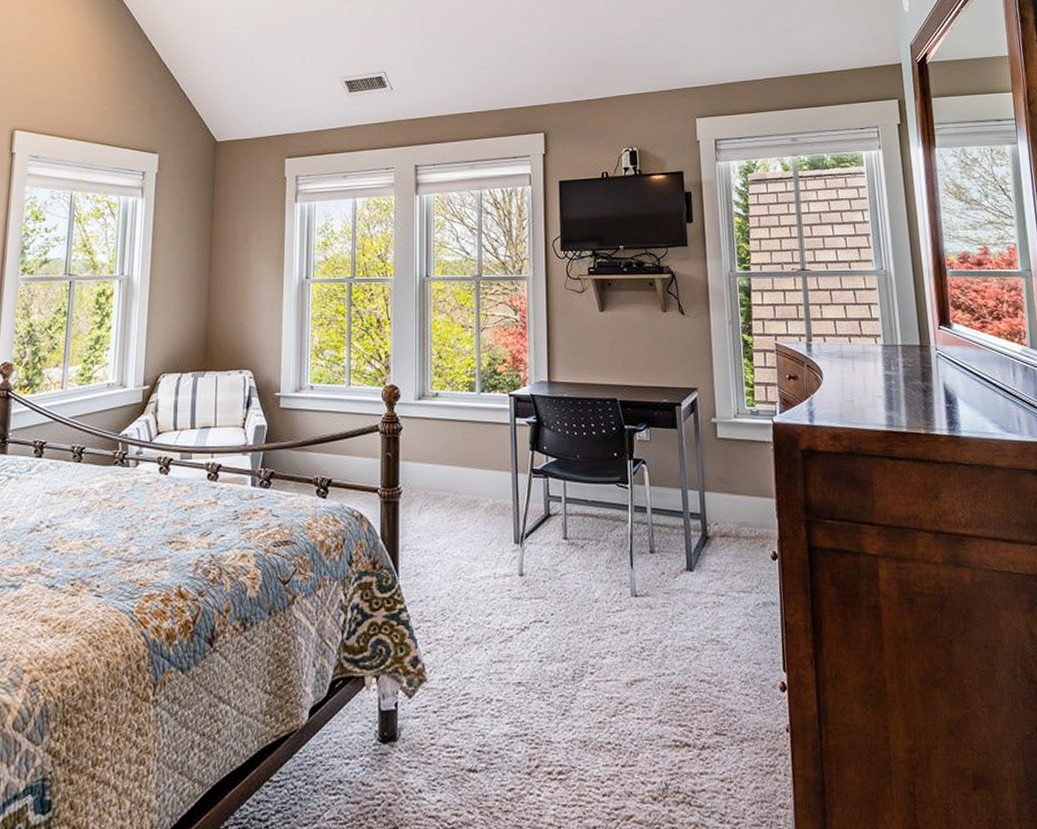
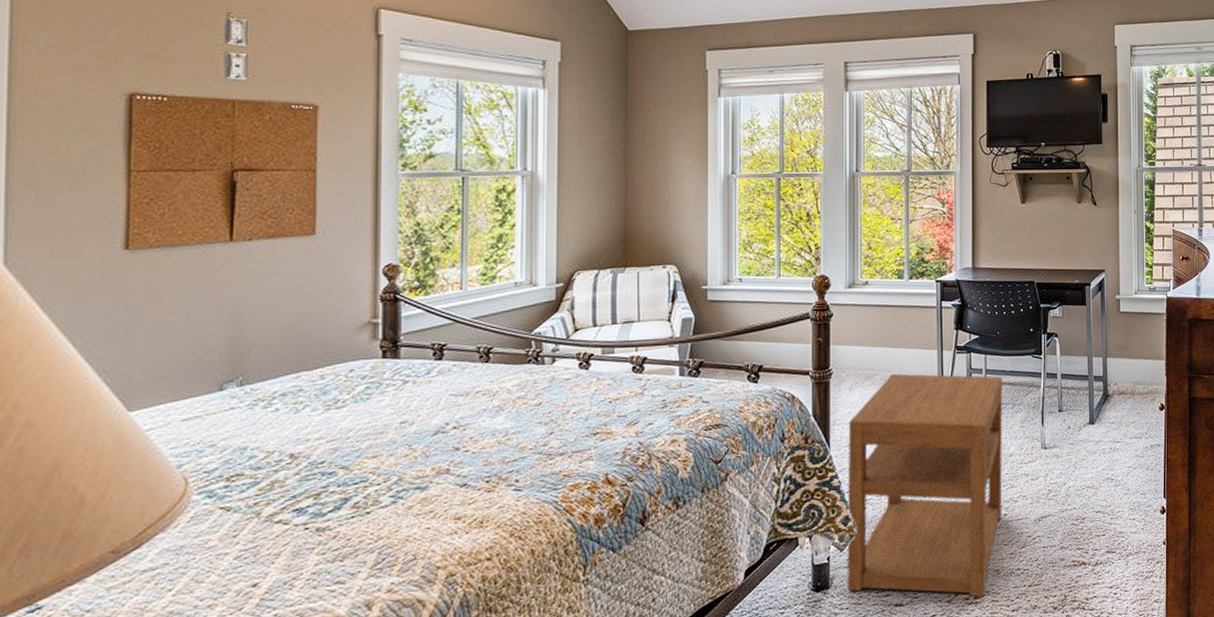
nightstand: none [416,497,588,773] -> present [847,373,1003,597]

